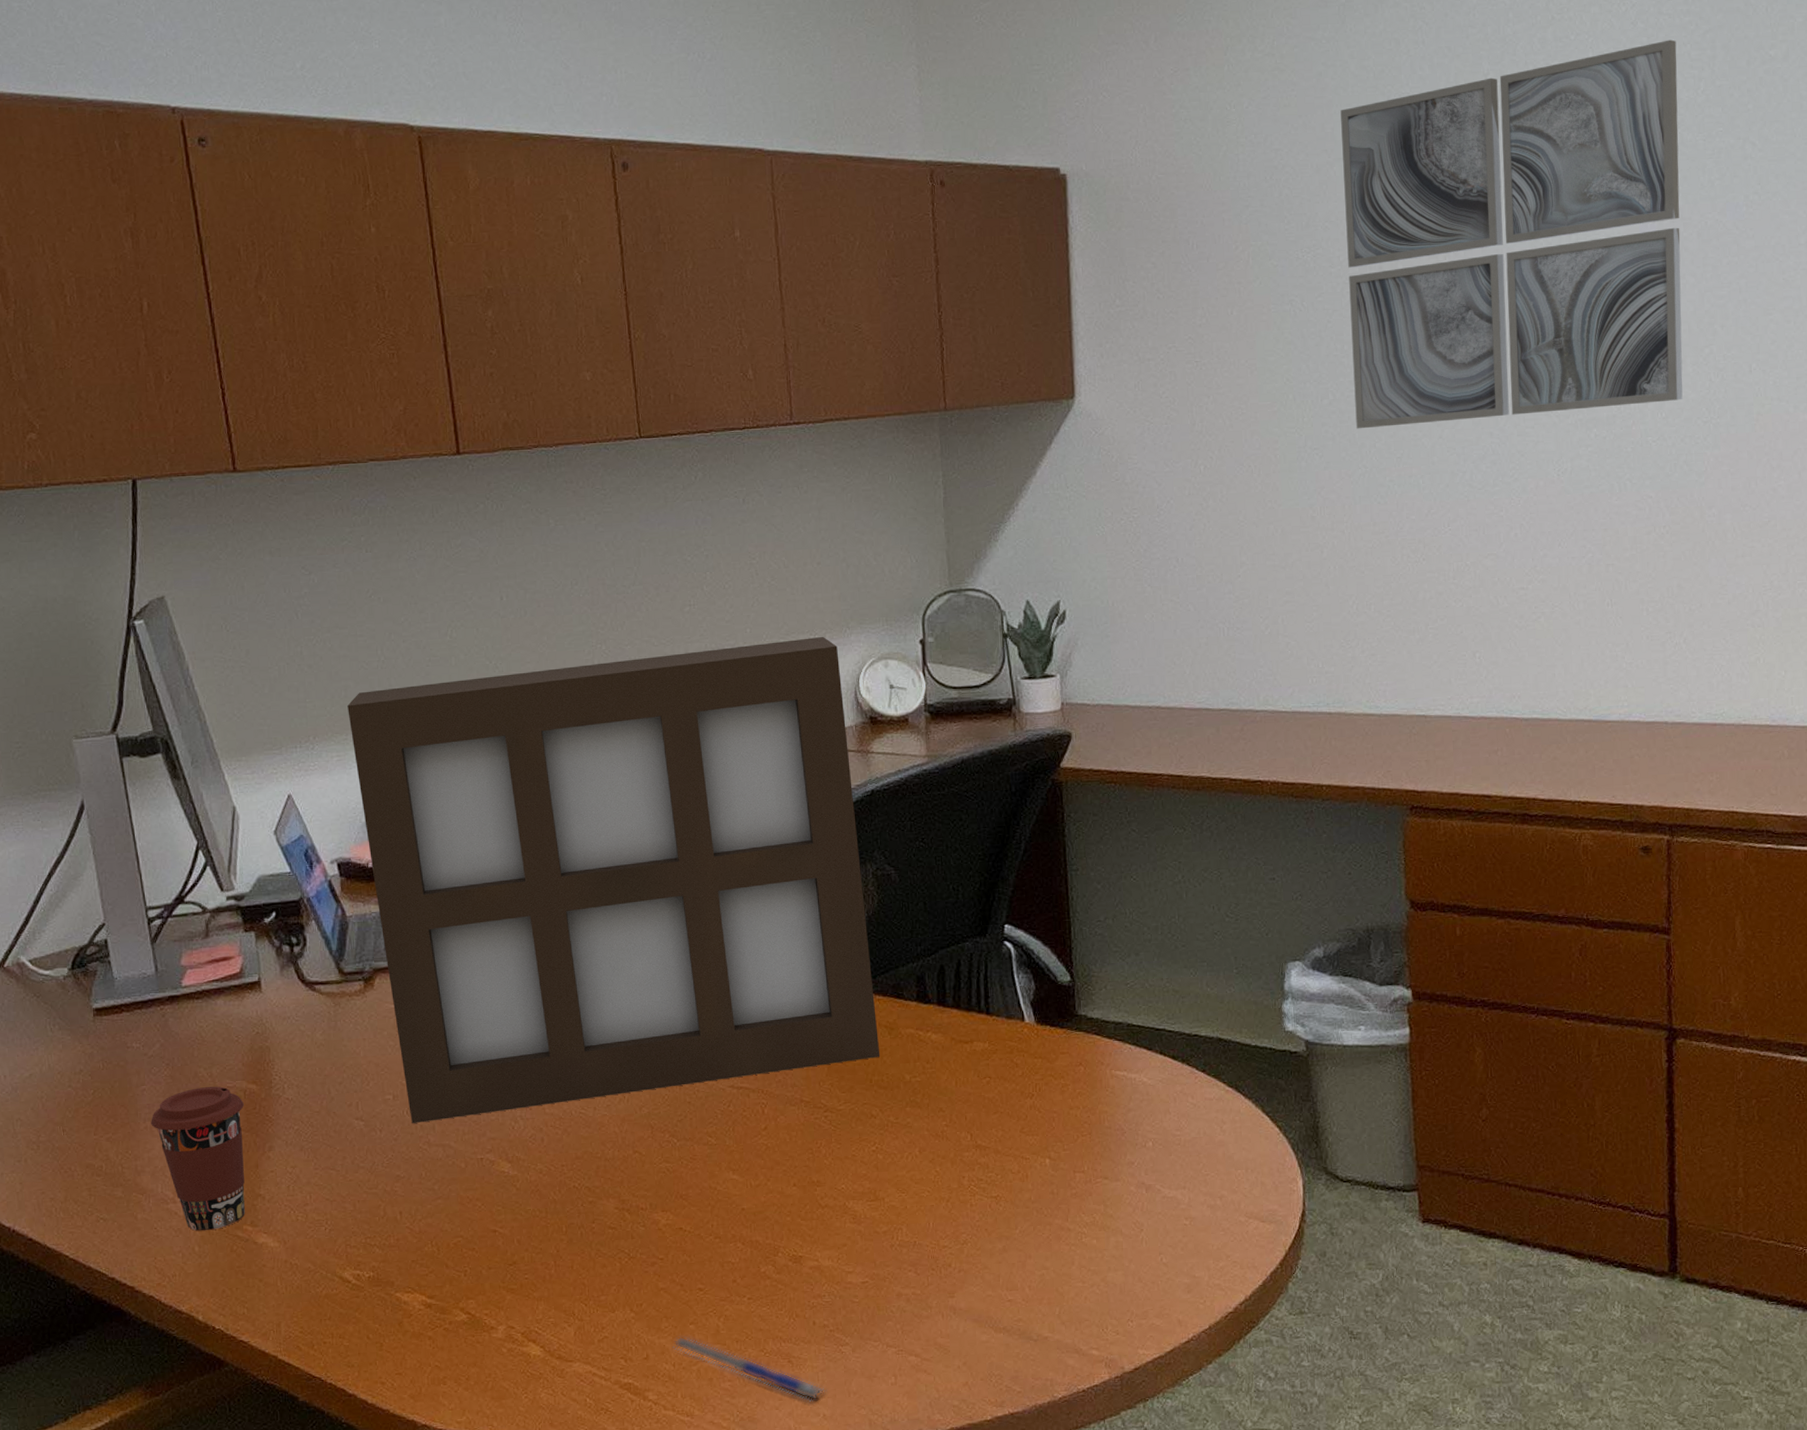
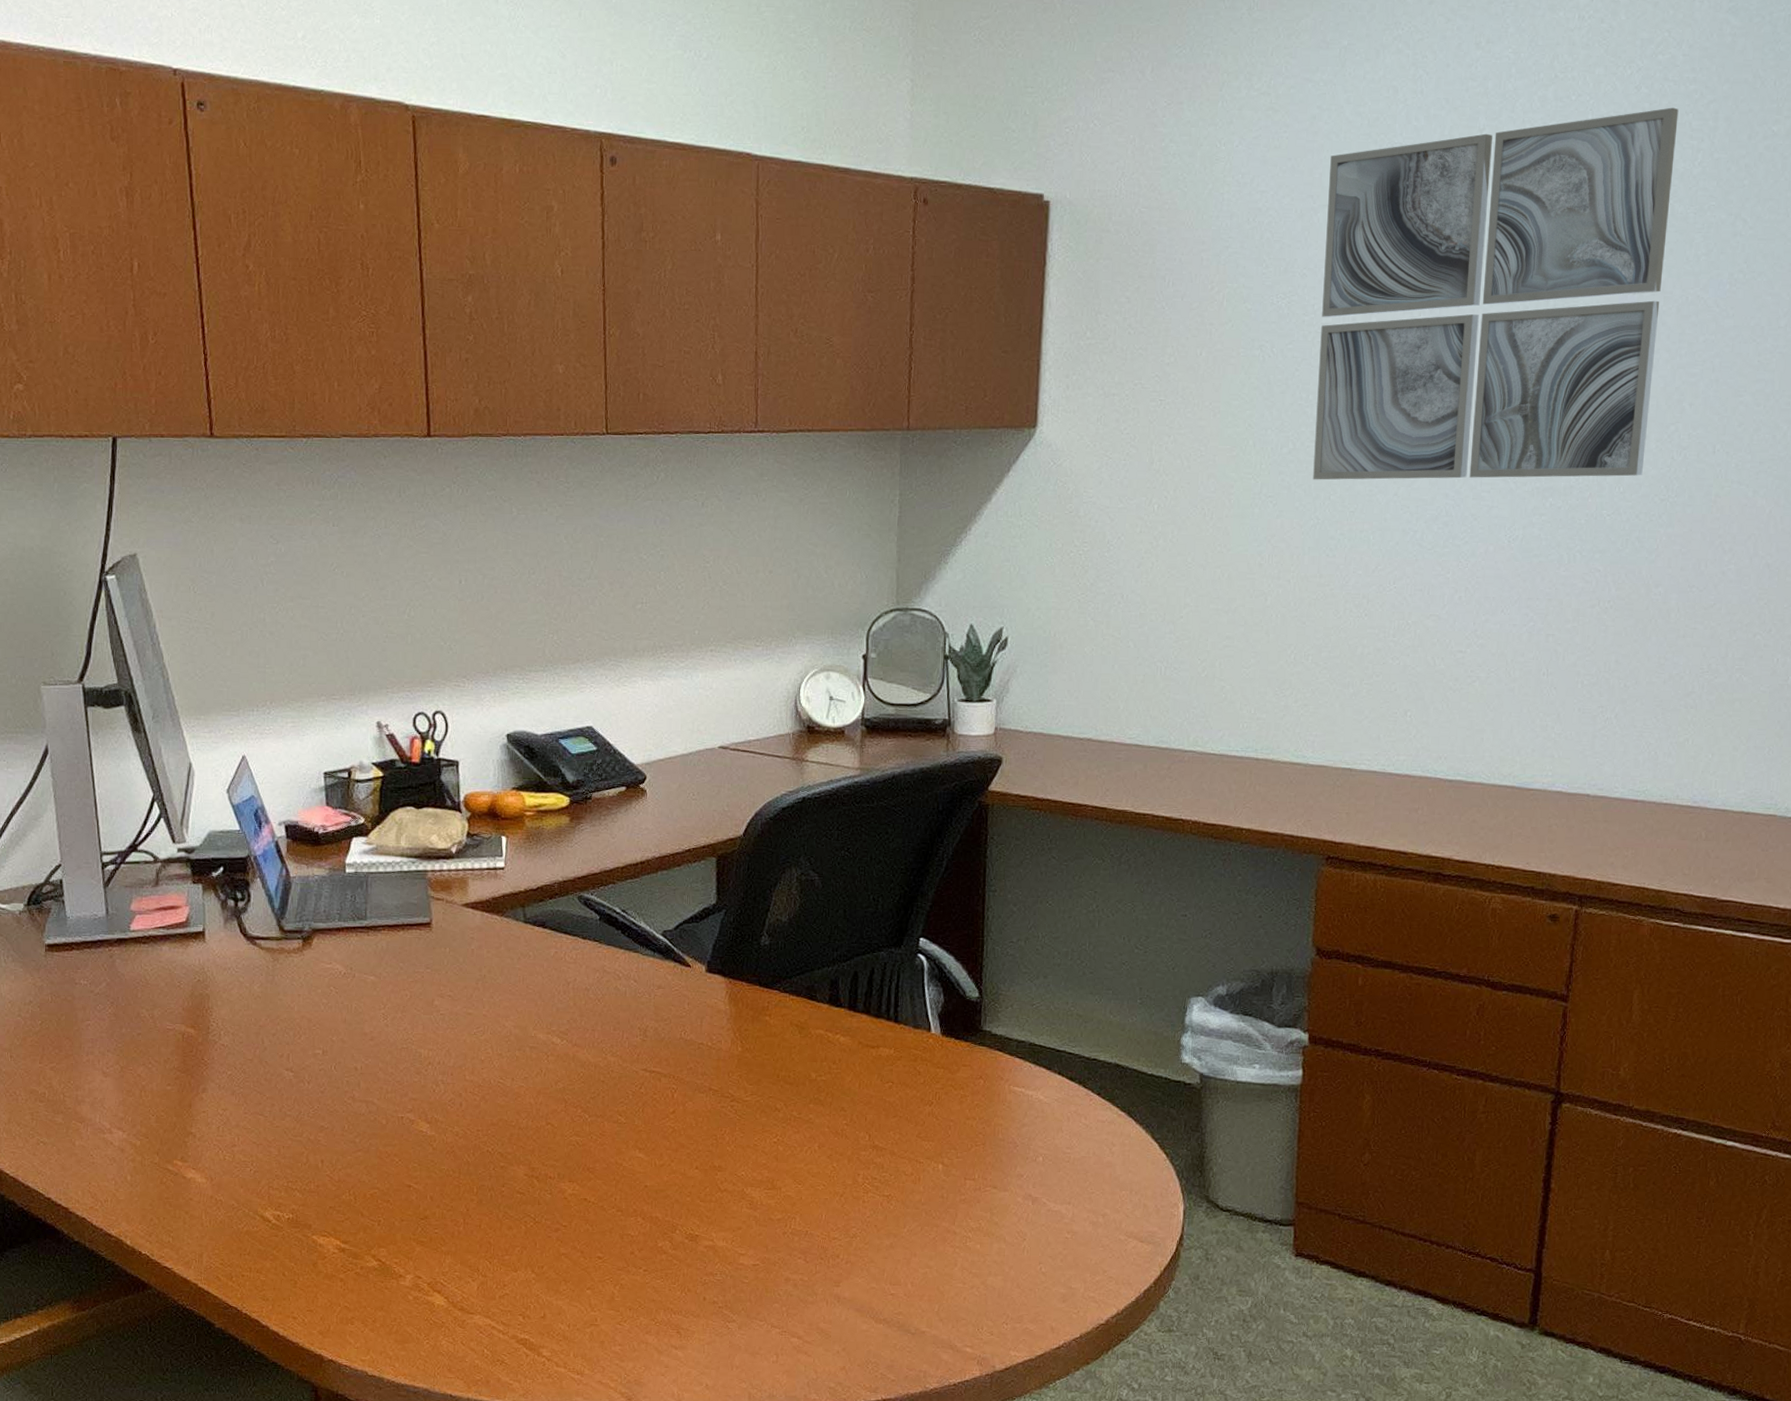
coffee cup: present [151,1086,245,1231] -> none [93,1027,182,1162]
photo frame: present [347,636,881,1123] -> none [305,643,789,1079]
pen: present [673,1336,827,1402] -> none [569,1299,711,1371]

